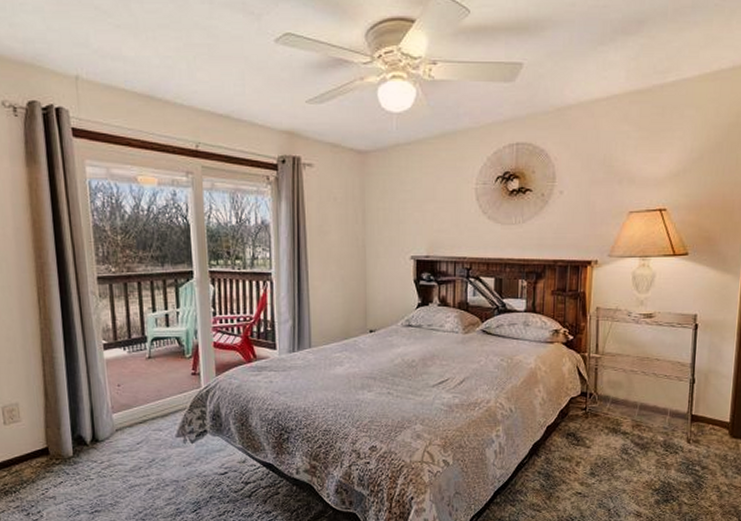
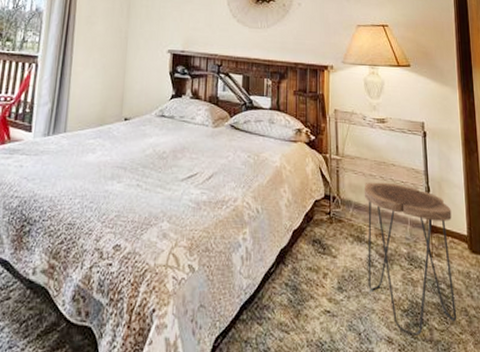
side table: none [621,377,716,511] -> present [364,182,457,337]

